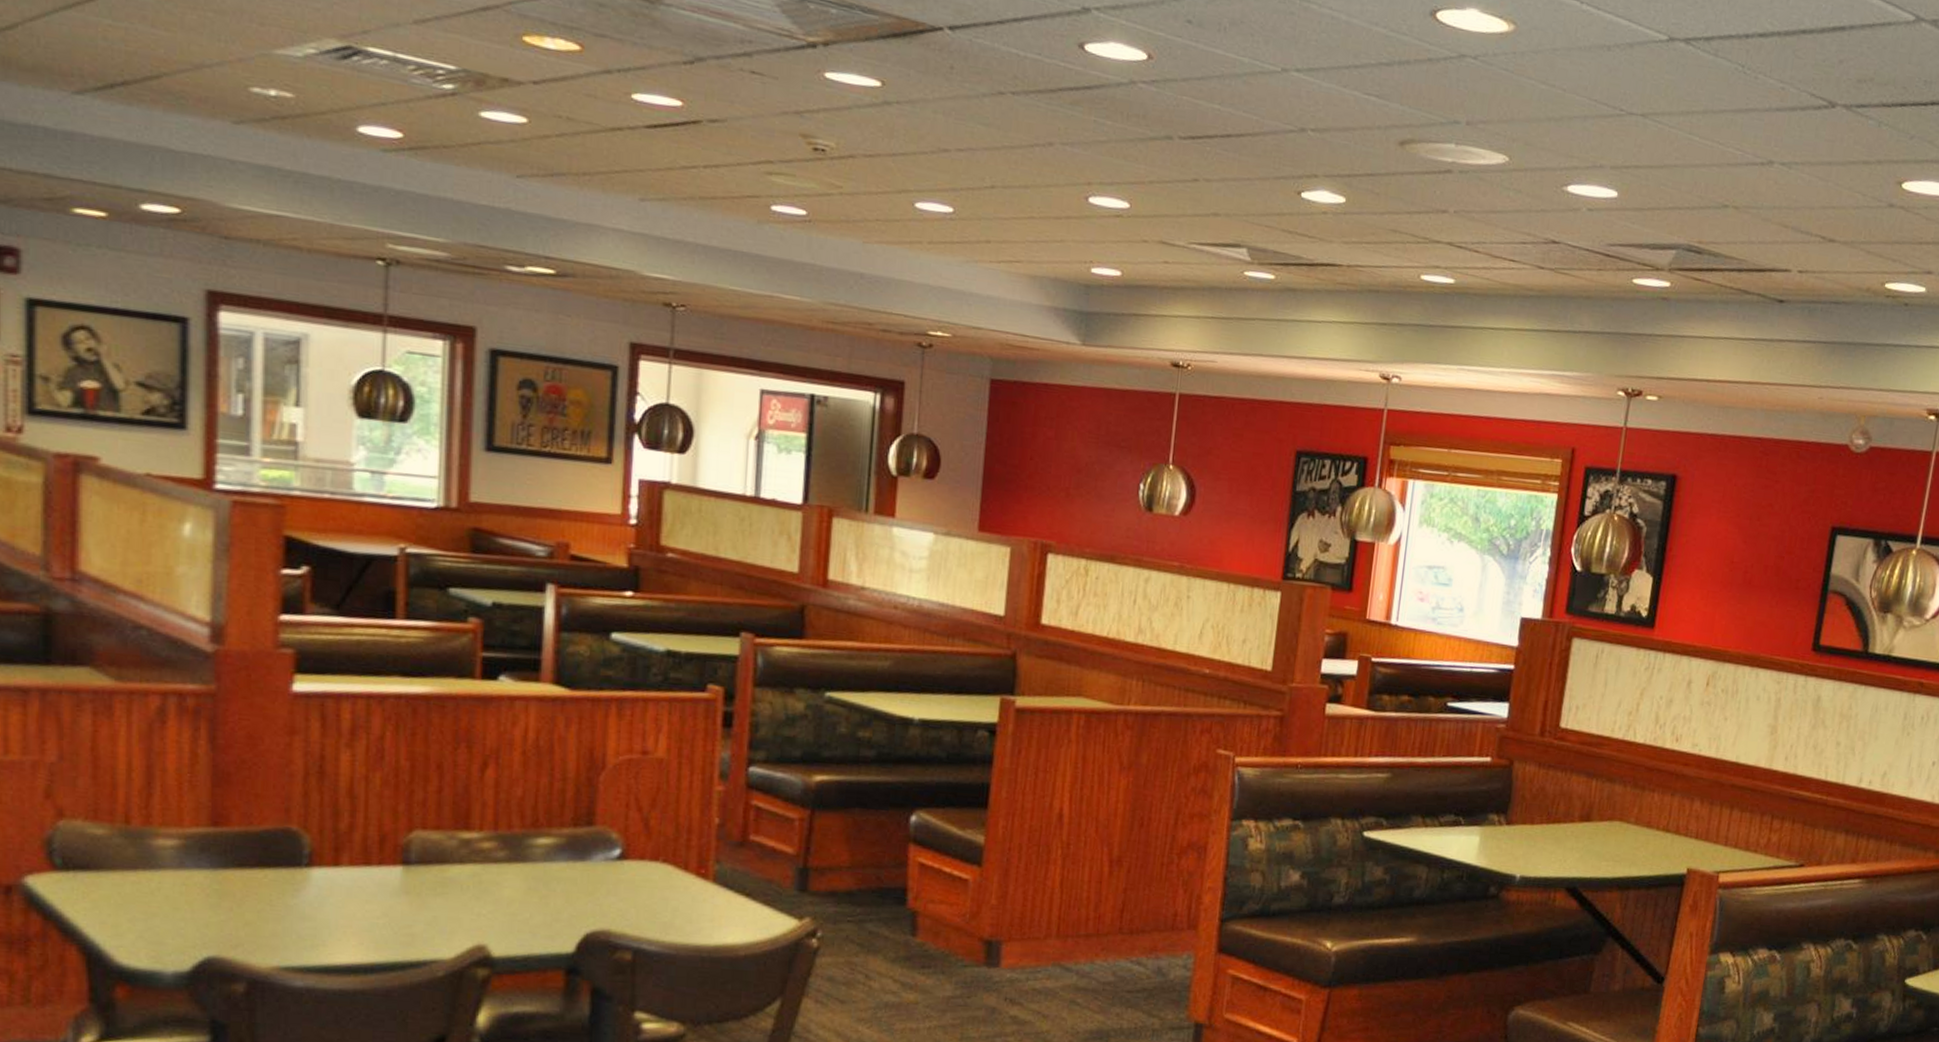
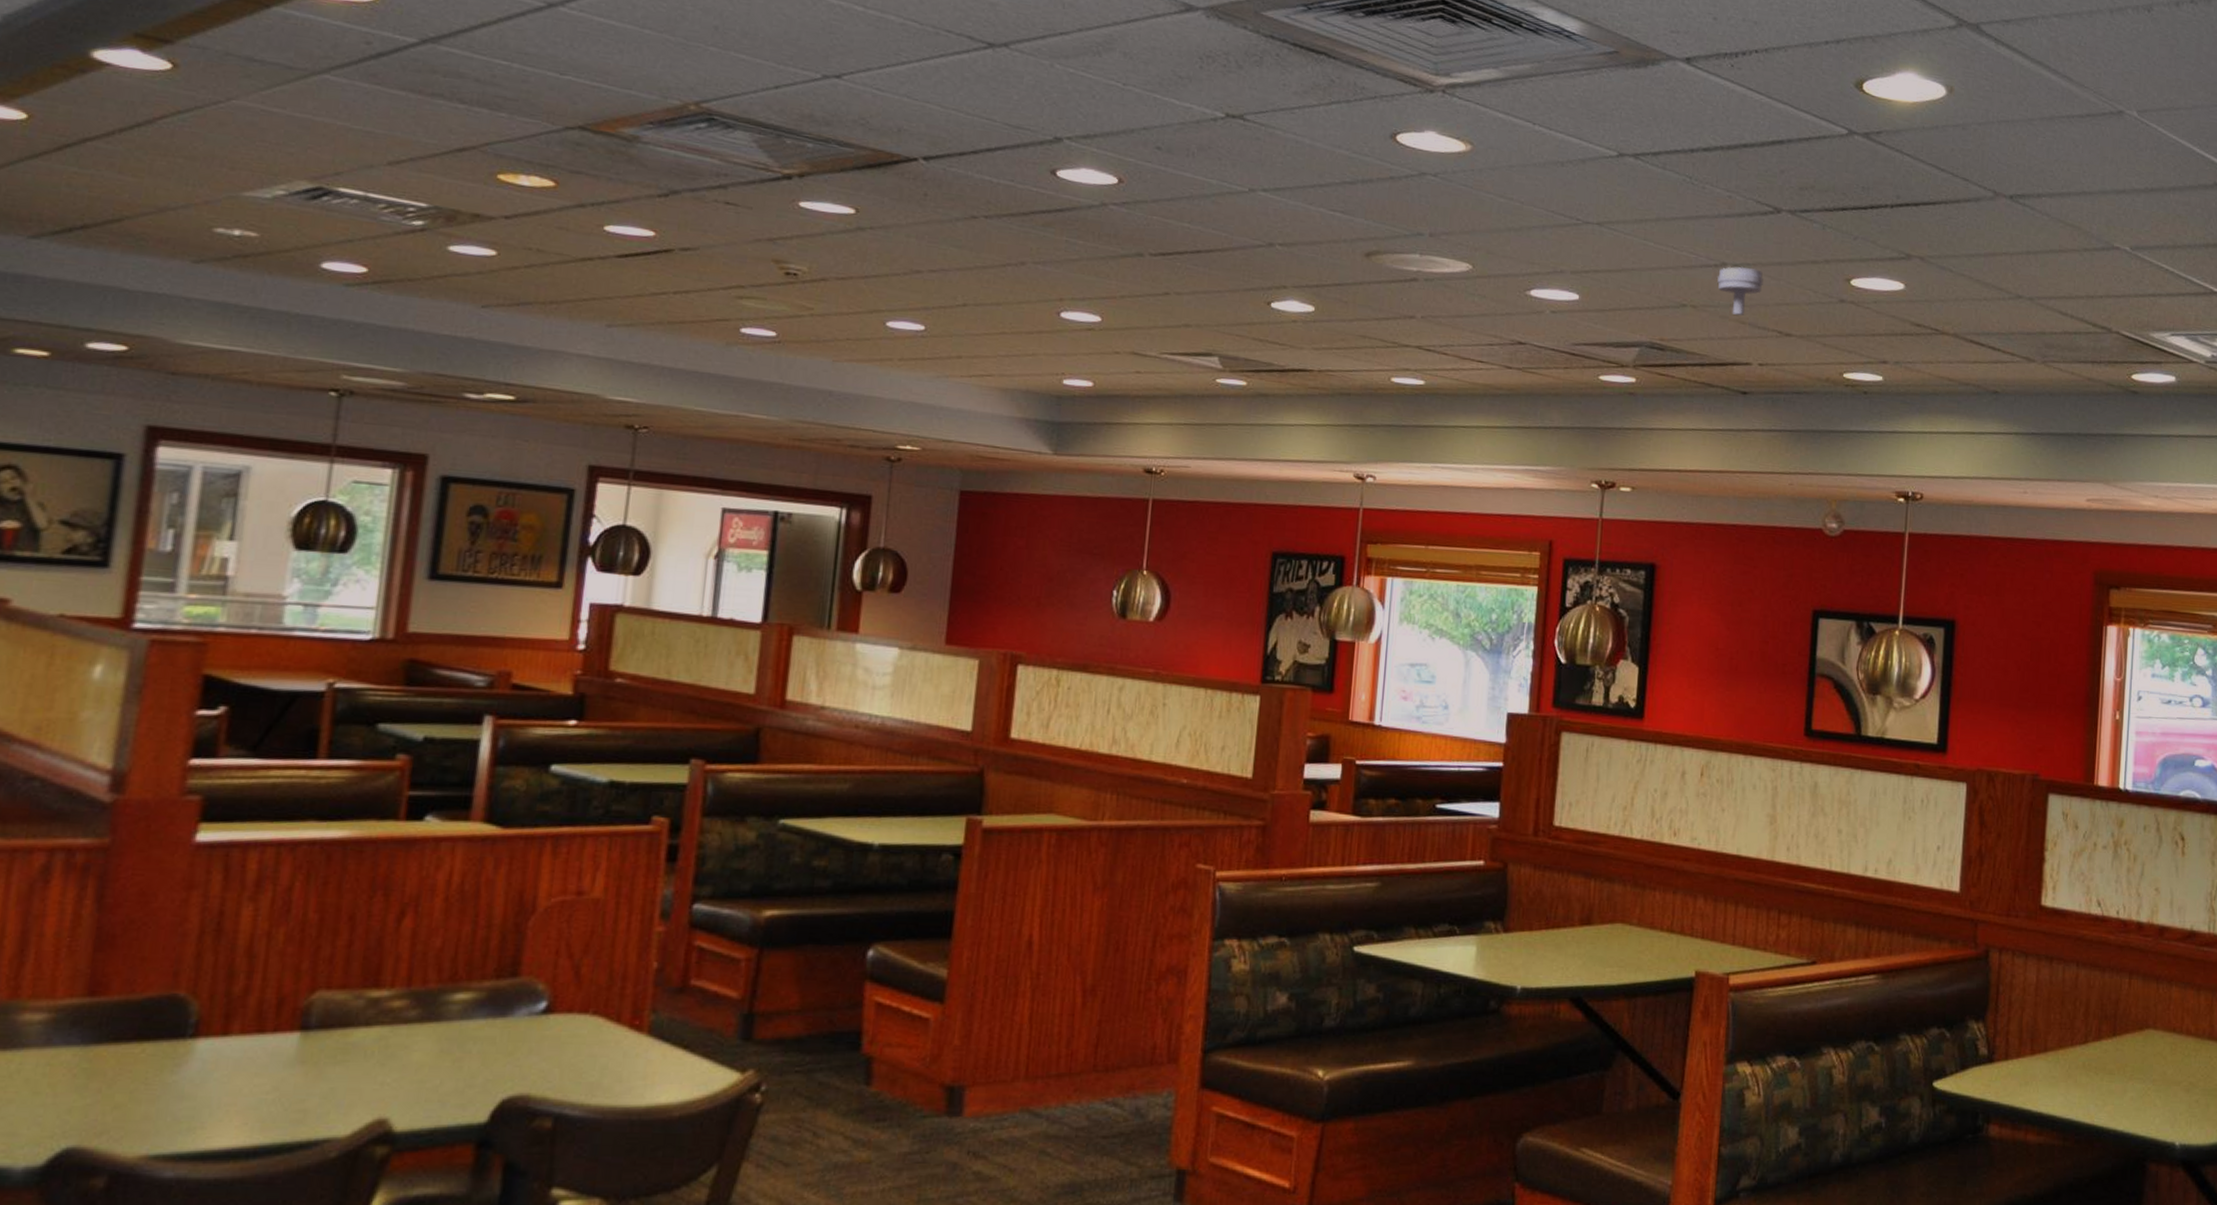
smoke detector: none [1762,165,1811,219] -> present [1717,266,1764,316]

